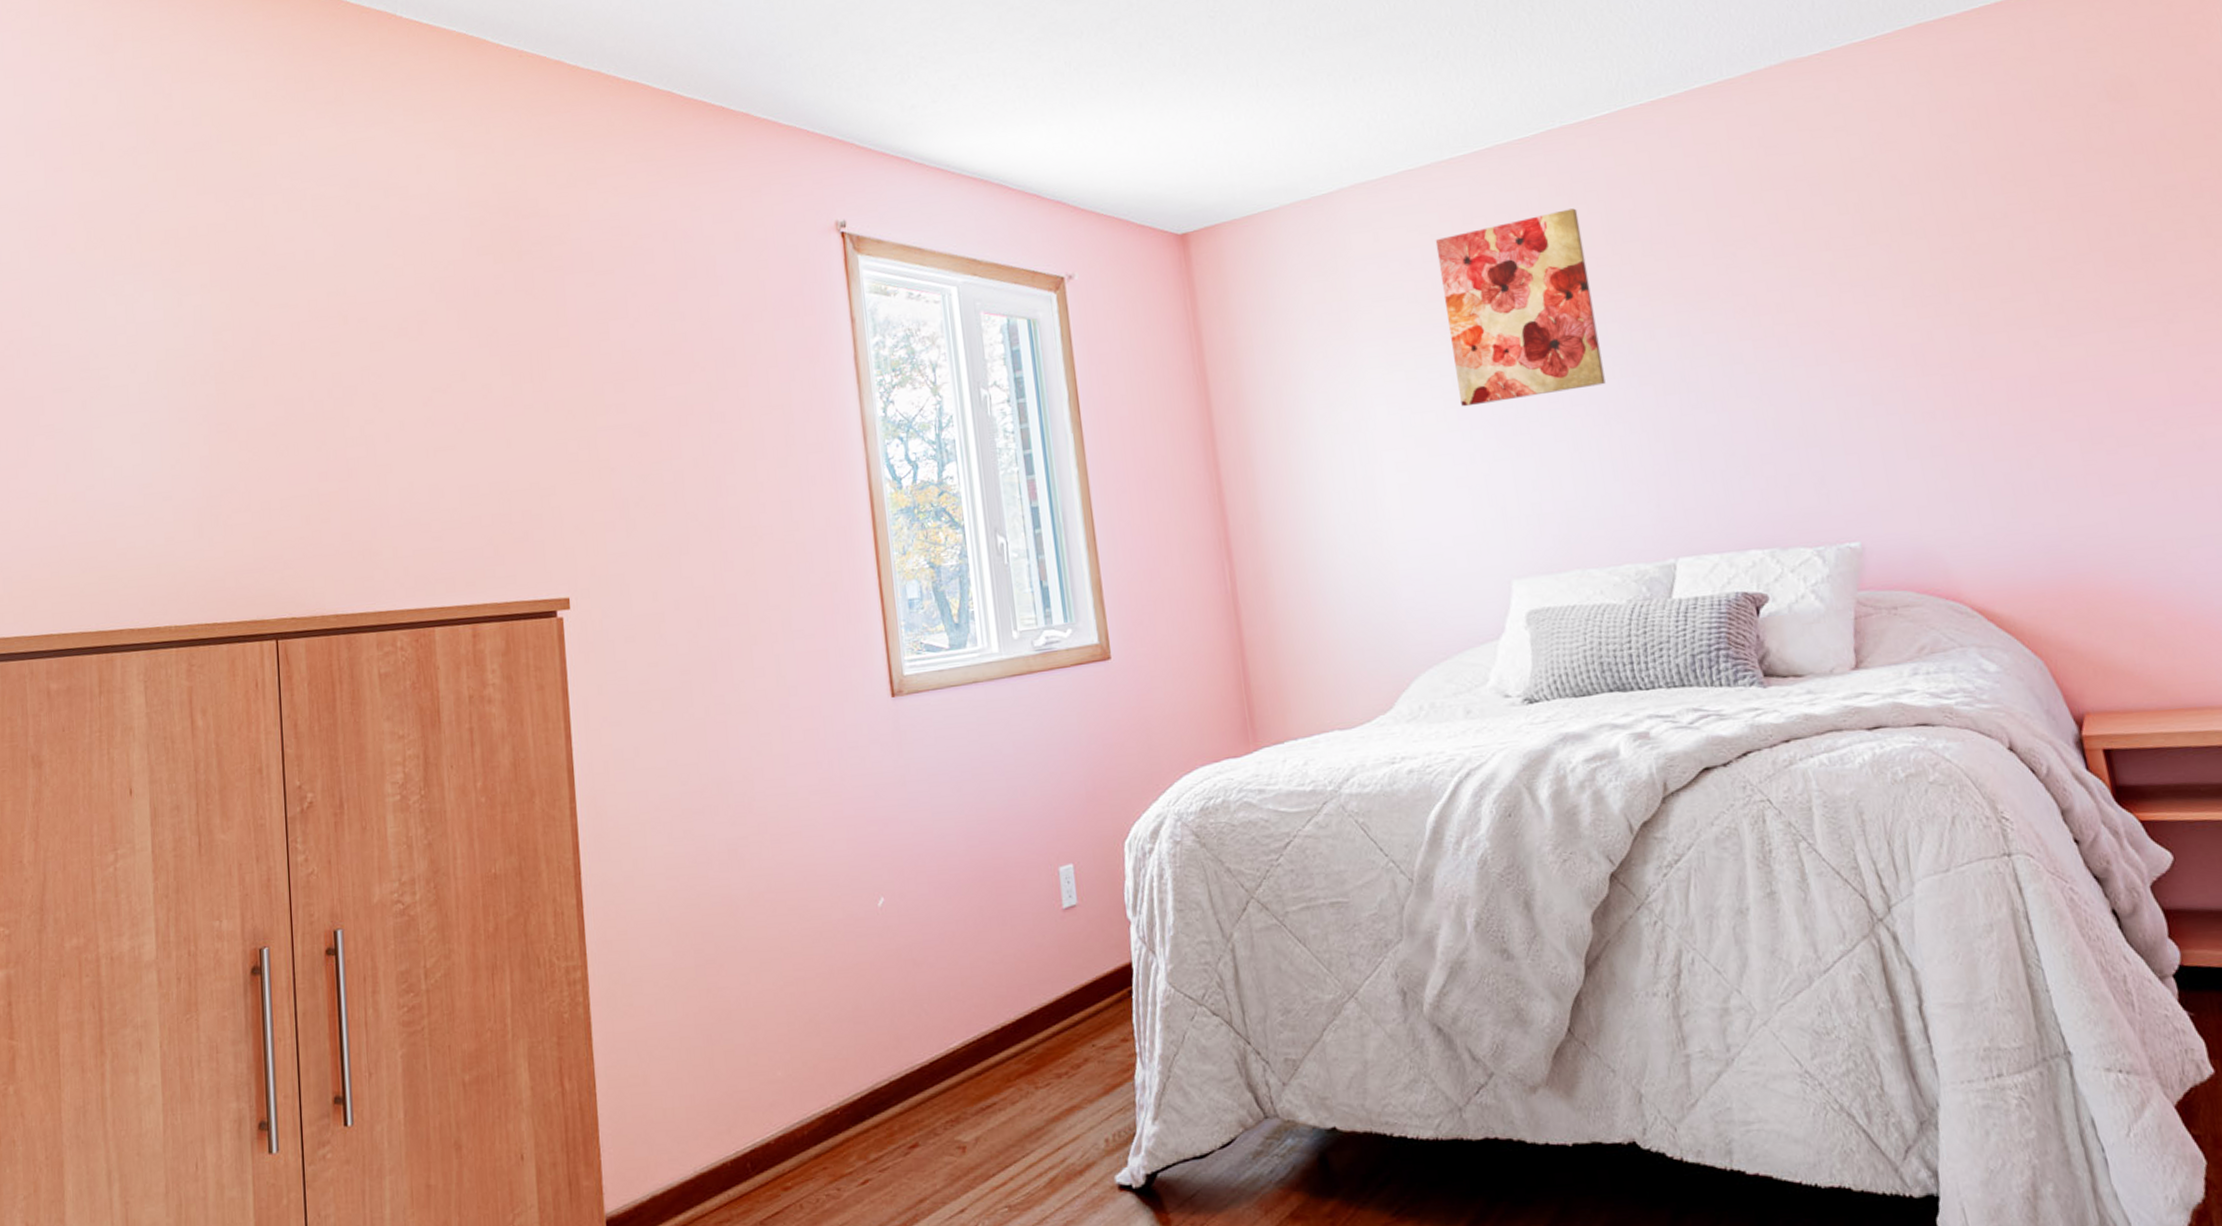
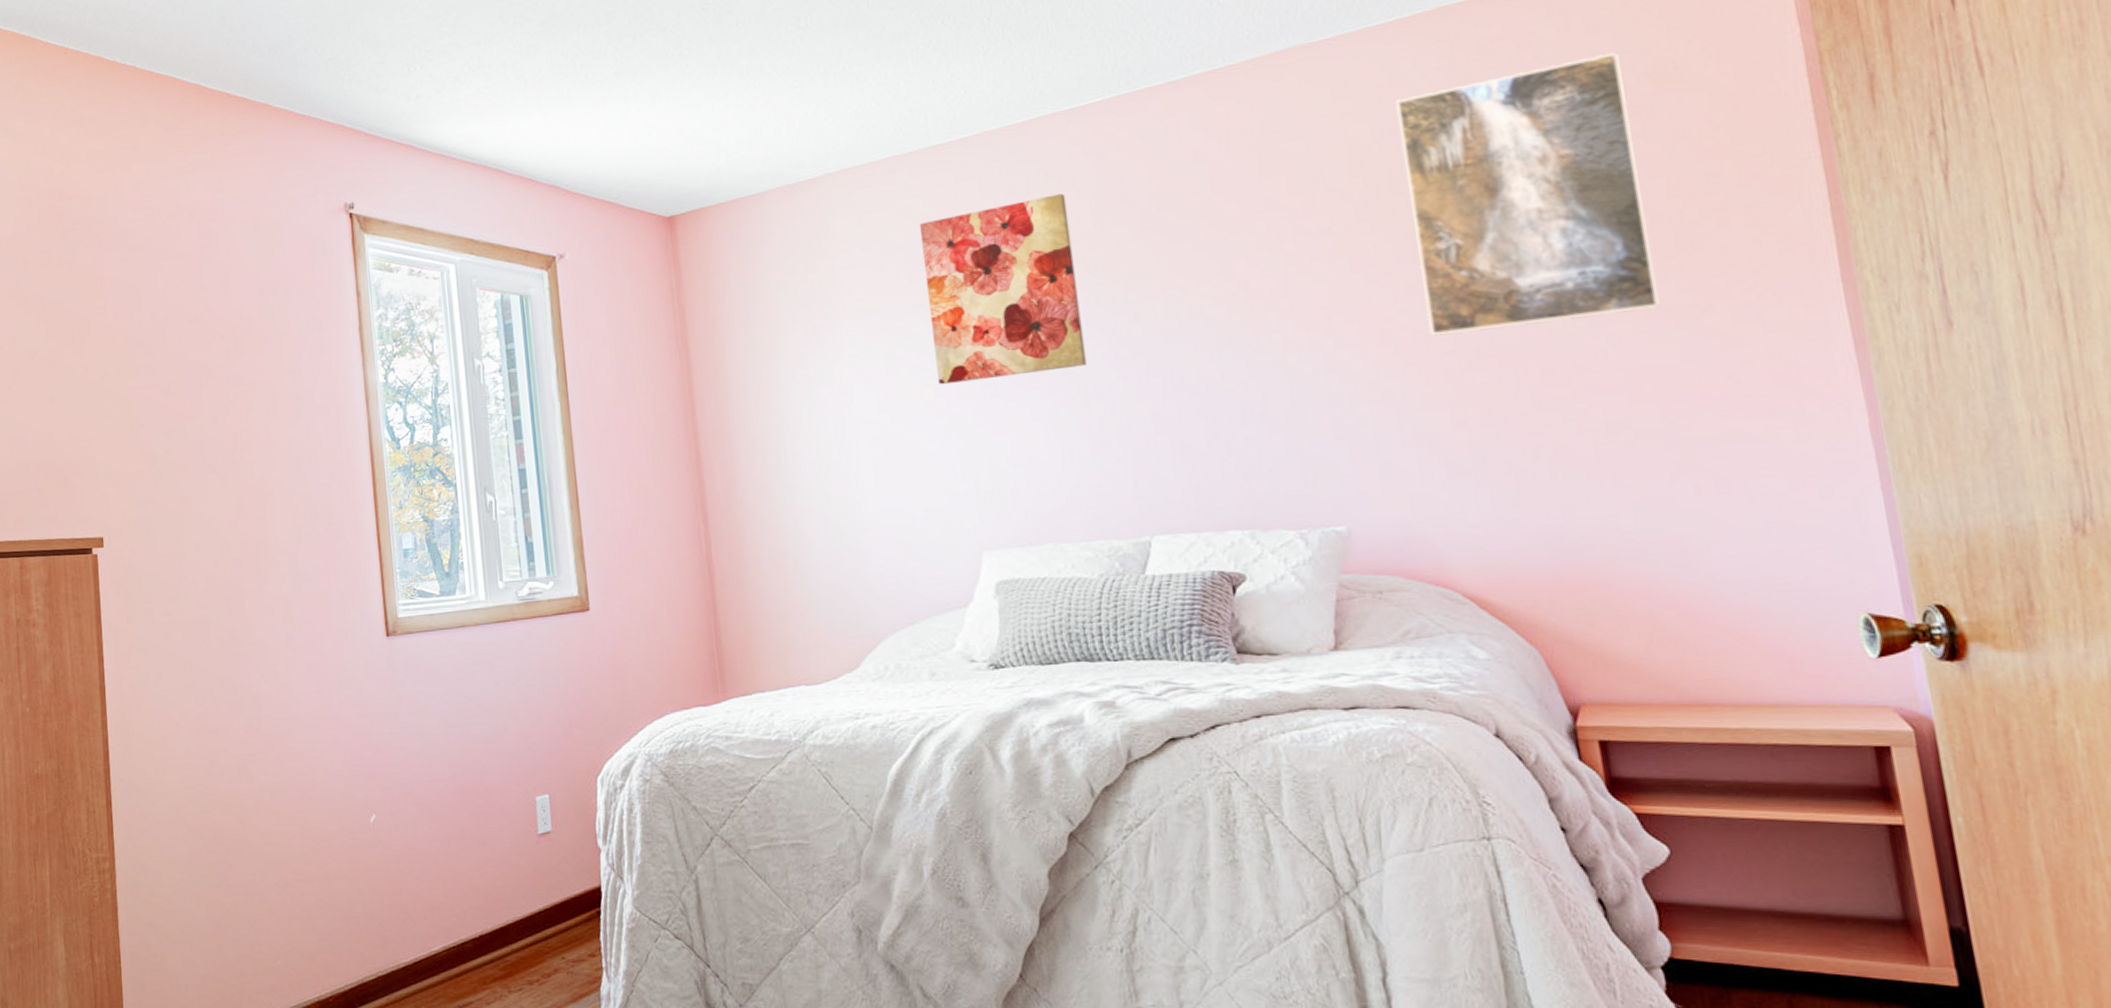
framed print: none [1882,69,2131,349] -> present [1395,52,1660,336]

